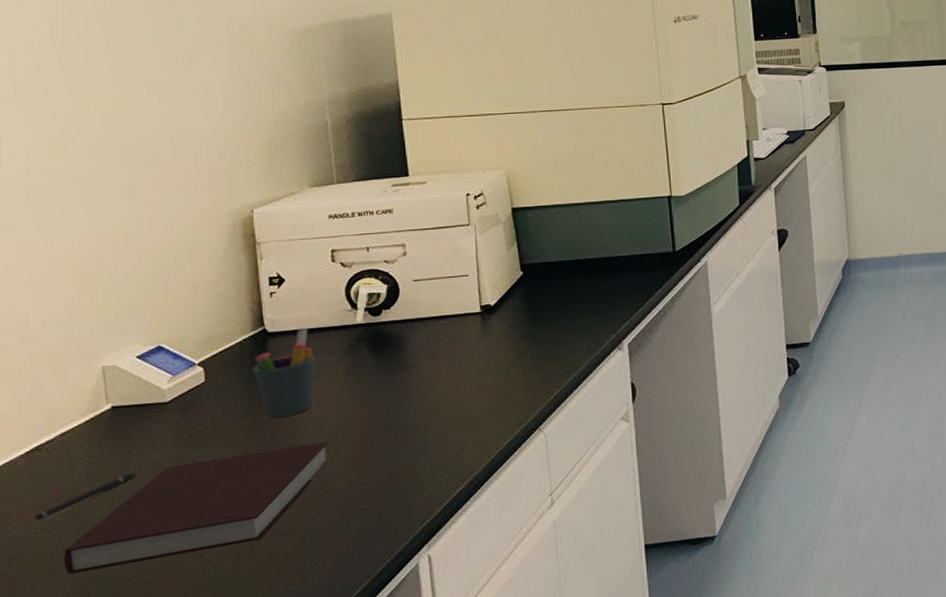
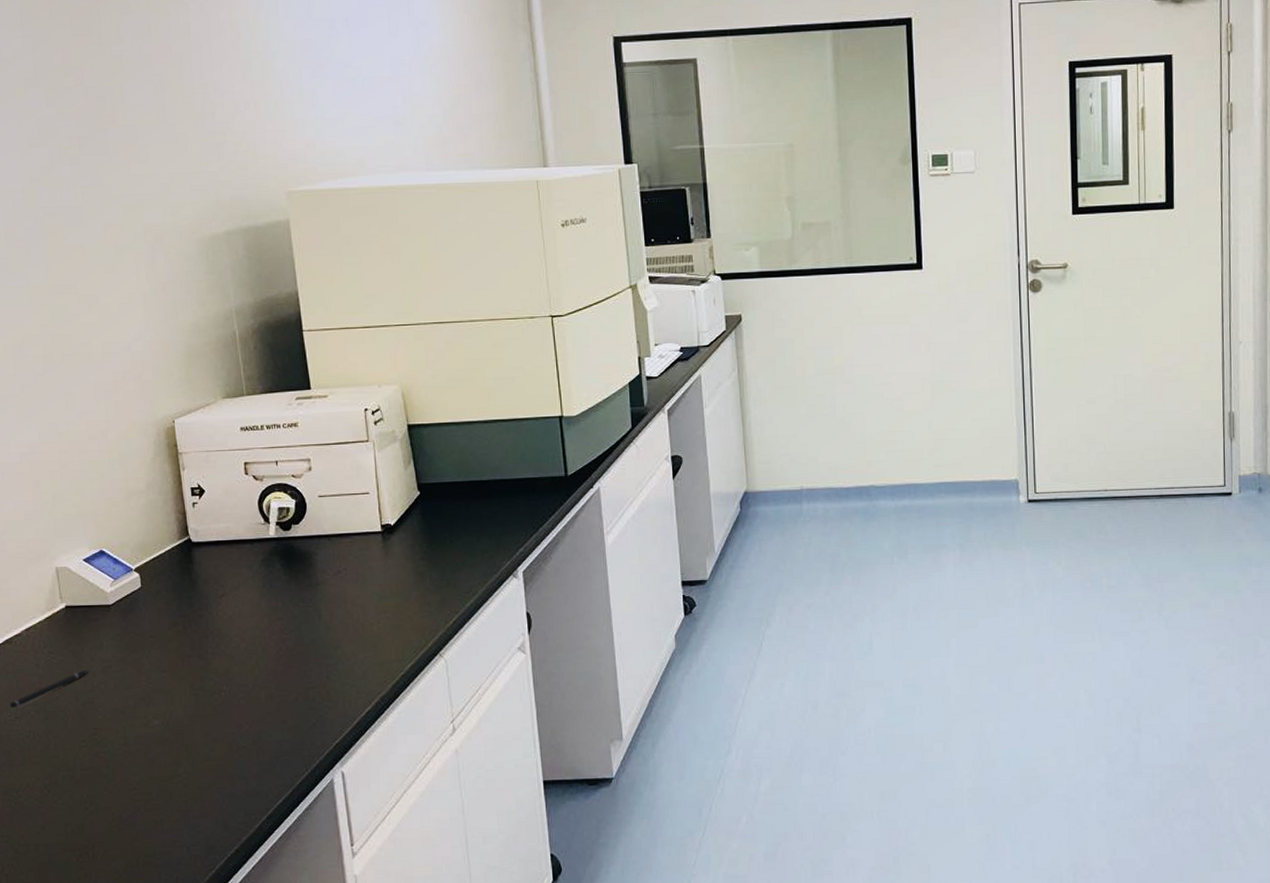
notebook: present [64,441,329,575] -> none [34,652,250,761]
pen holder: present [252,327,316,418] -> none [181,539,235,626]

